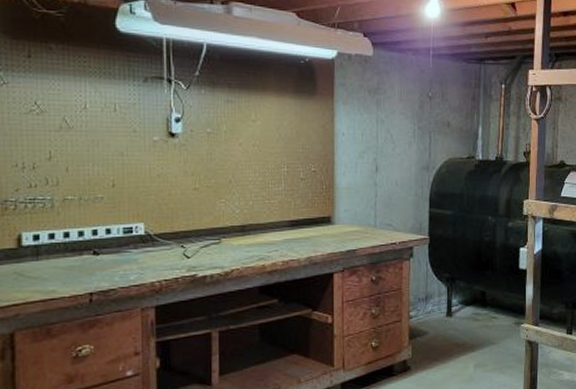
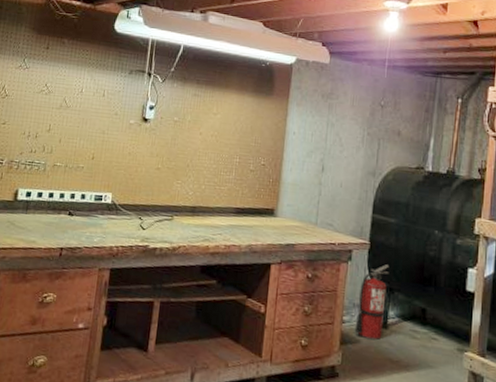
fire extinguisher: none [422,256,450,329] -> present [354,264,390,340]

